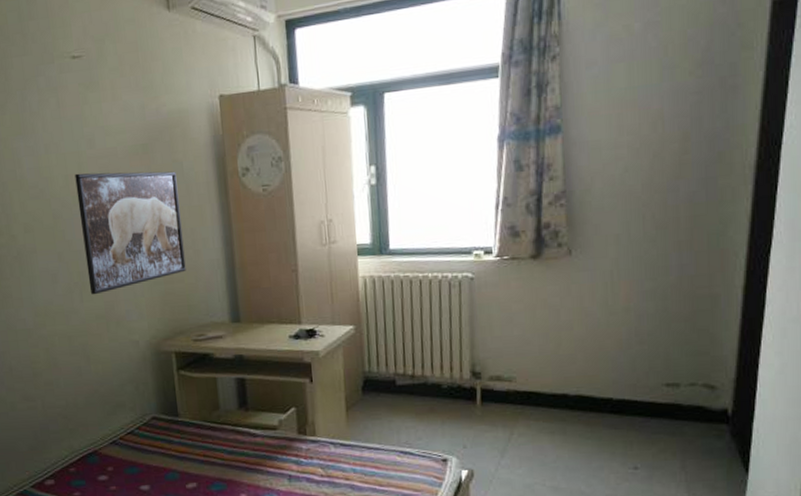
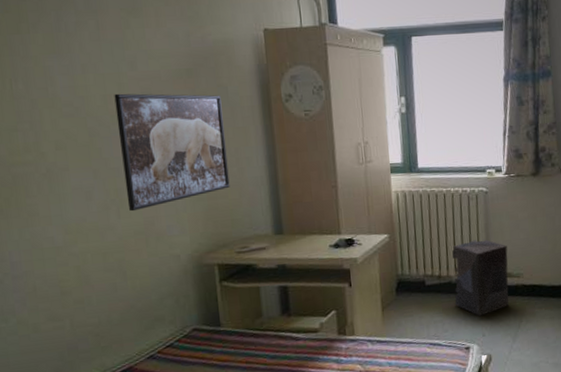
storage bin: none [428,334,498,425] -> present [452,239,509,316]

